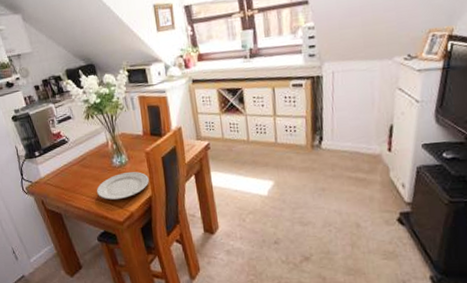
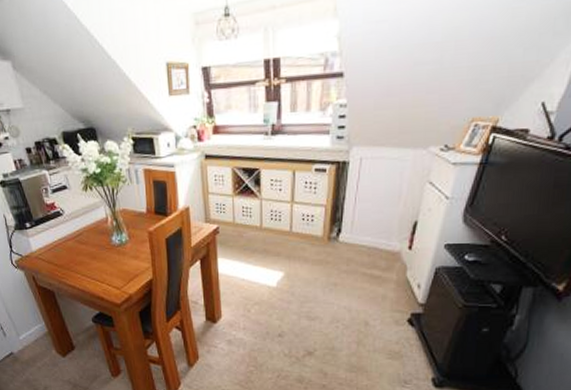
plate: present [96,171,149,200] -> none [92,252,150,280]

